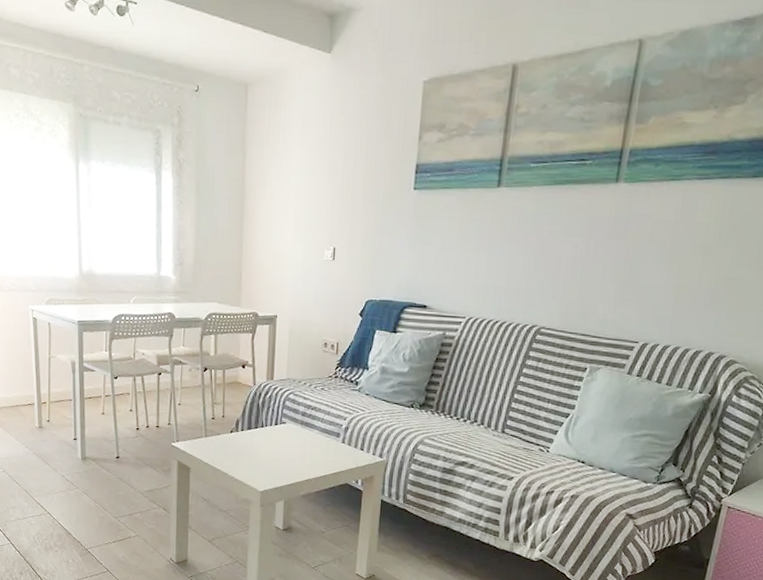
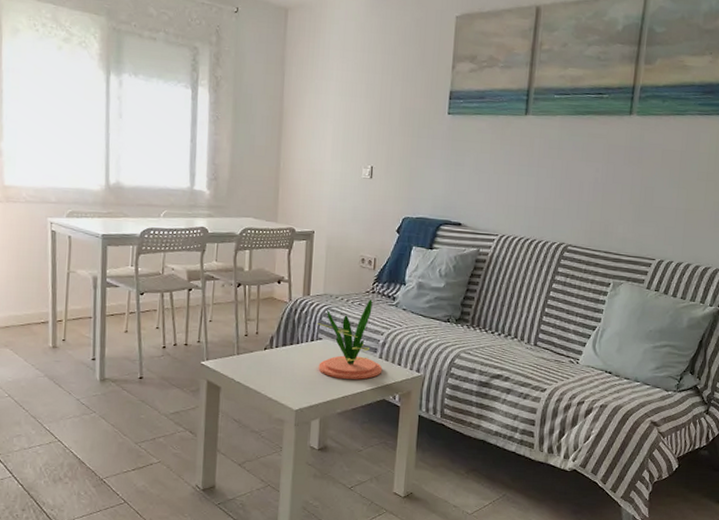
plant: none [280,384,345,464] -> present [316,299,383,380]

